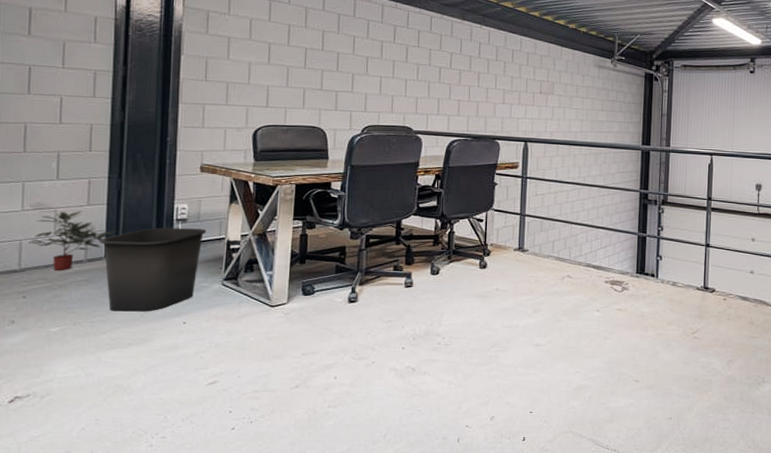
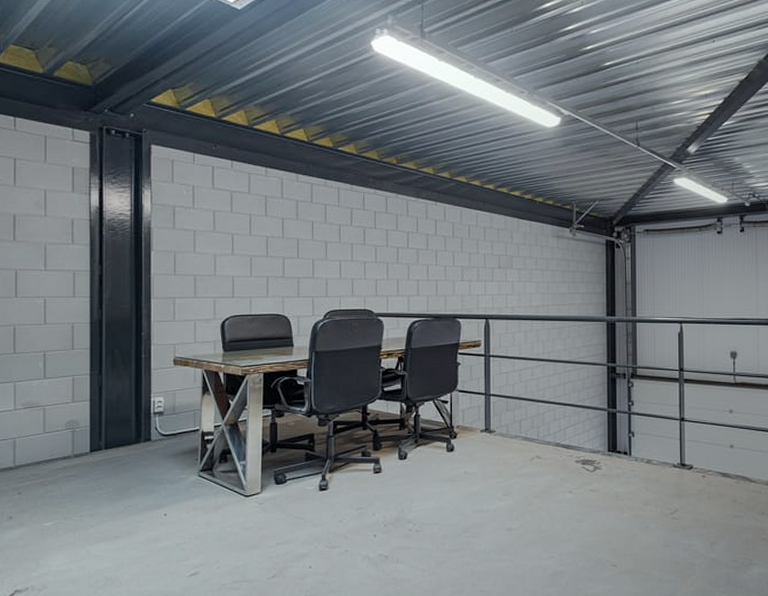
potted plant: present [28,211,118,270] -> none [21,408,101,466]
waste bin: present [100,228,206,312] -> none [85,421,182,505]

